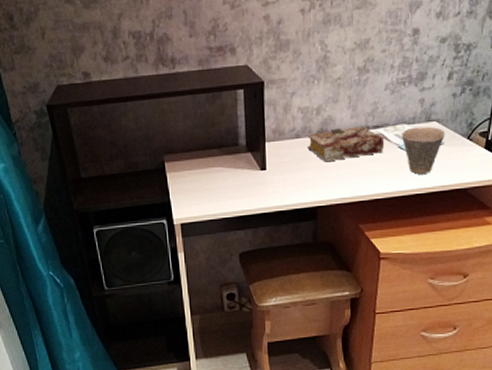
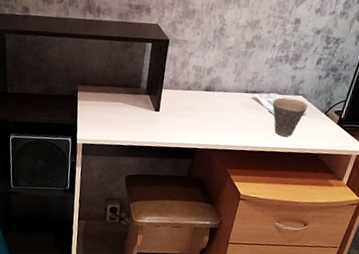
book: present [308,126,385,161] -> none [196,87,259,114]

